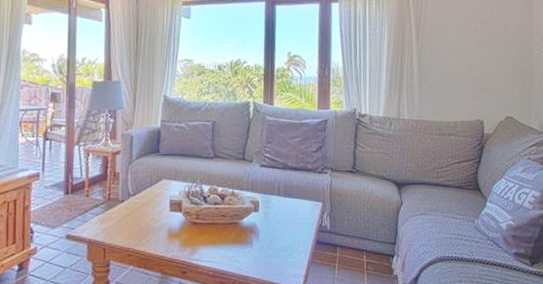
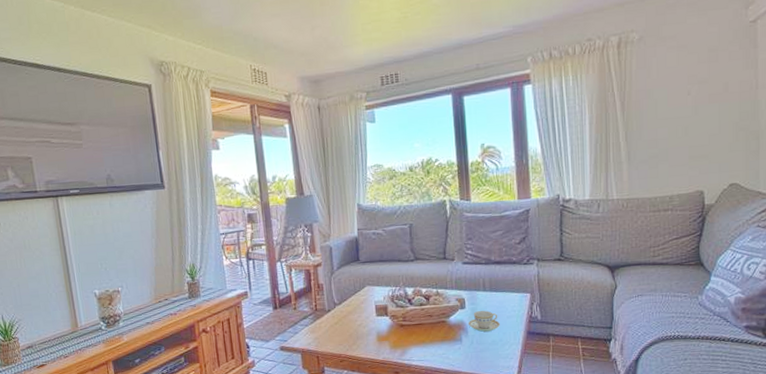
teacup: none [259,216,291,237] -> present [468,311,500,332]

